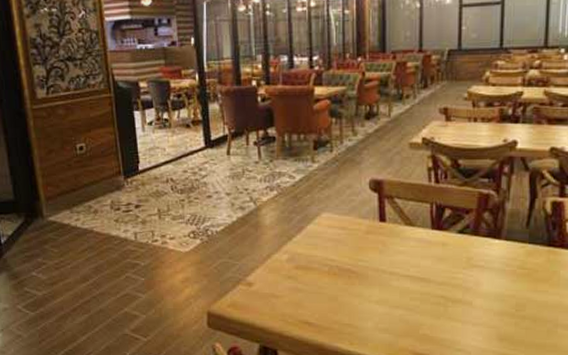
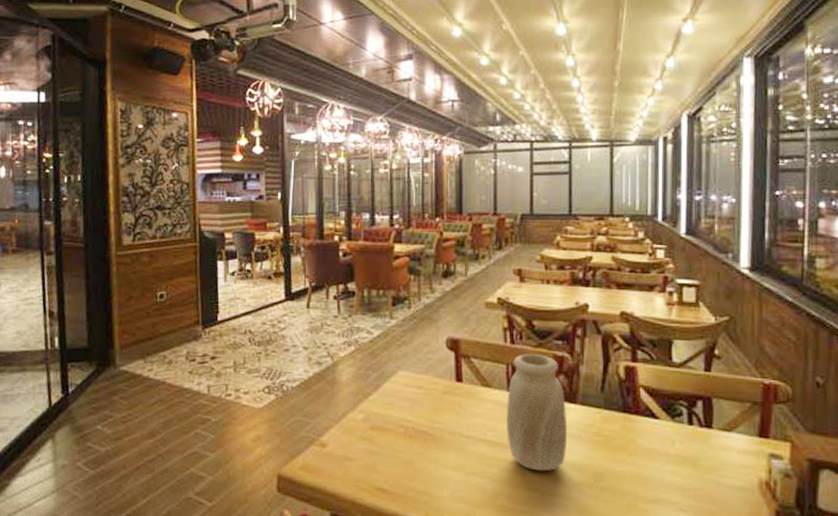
vase: none [430,193,491,303] -> present [506,354,568,472]

